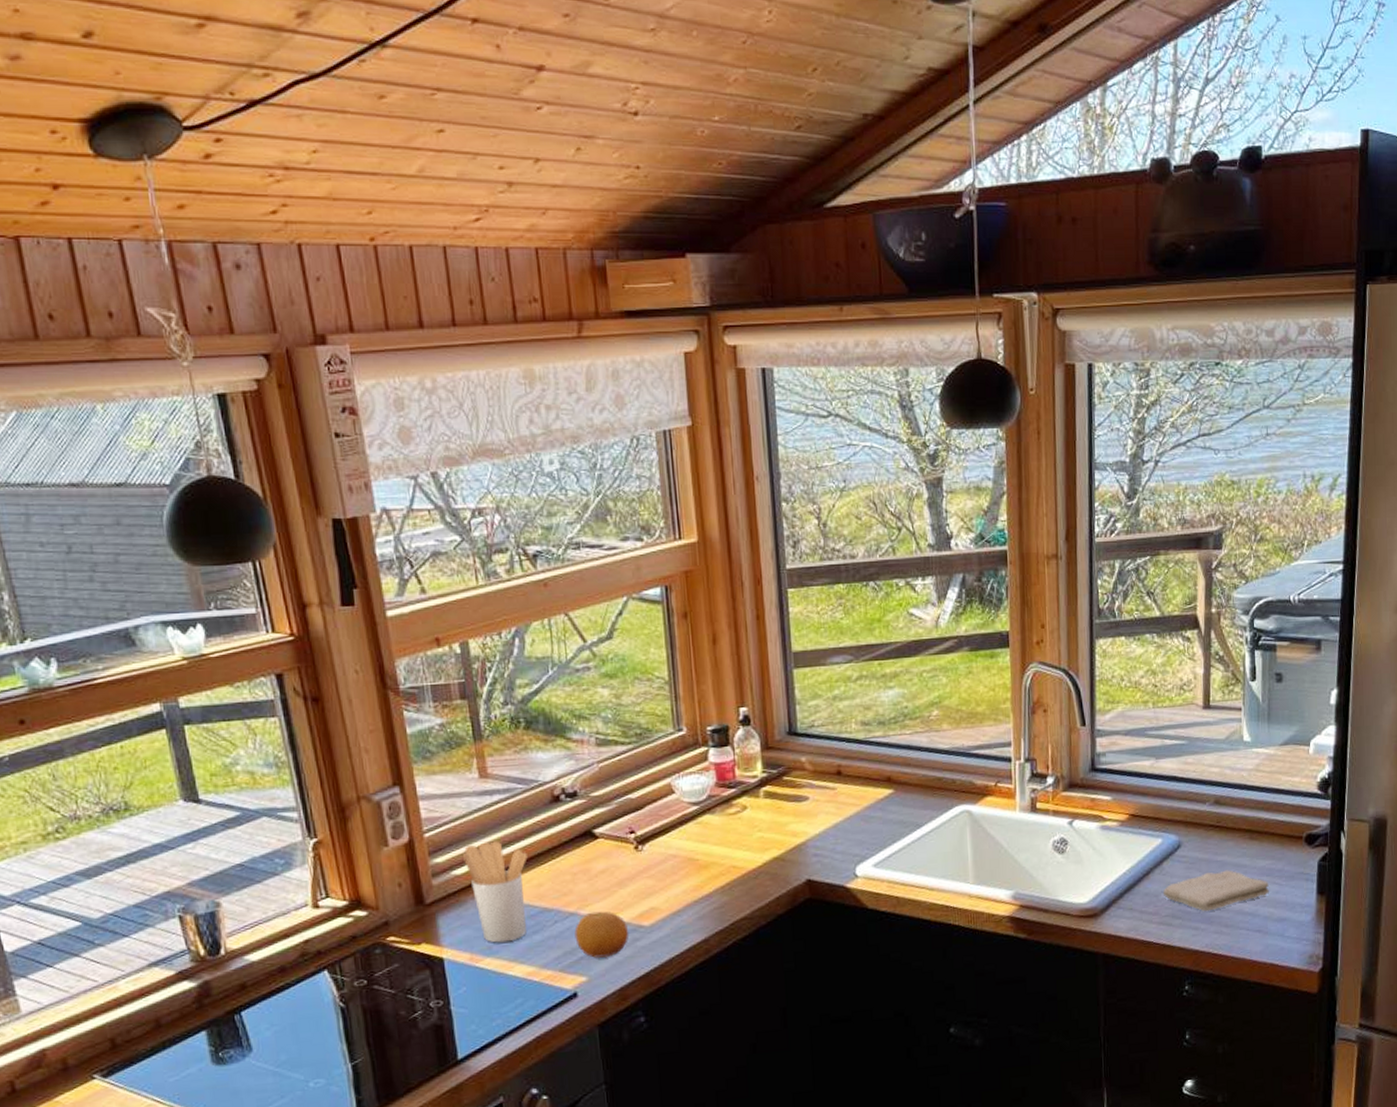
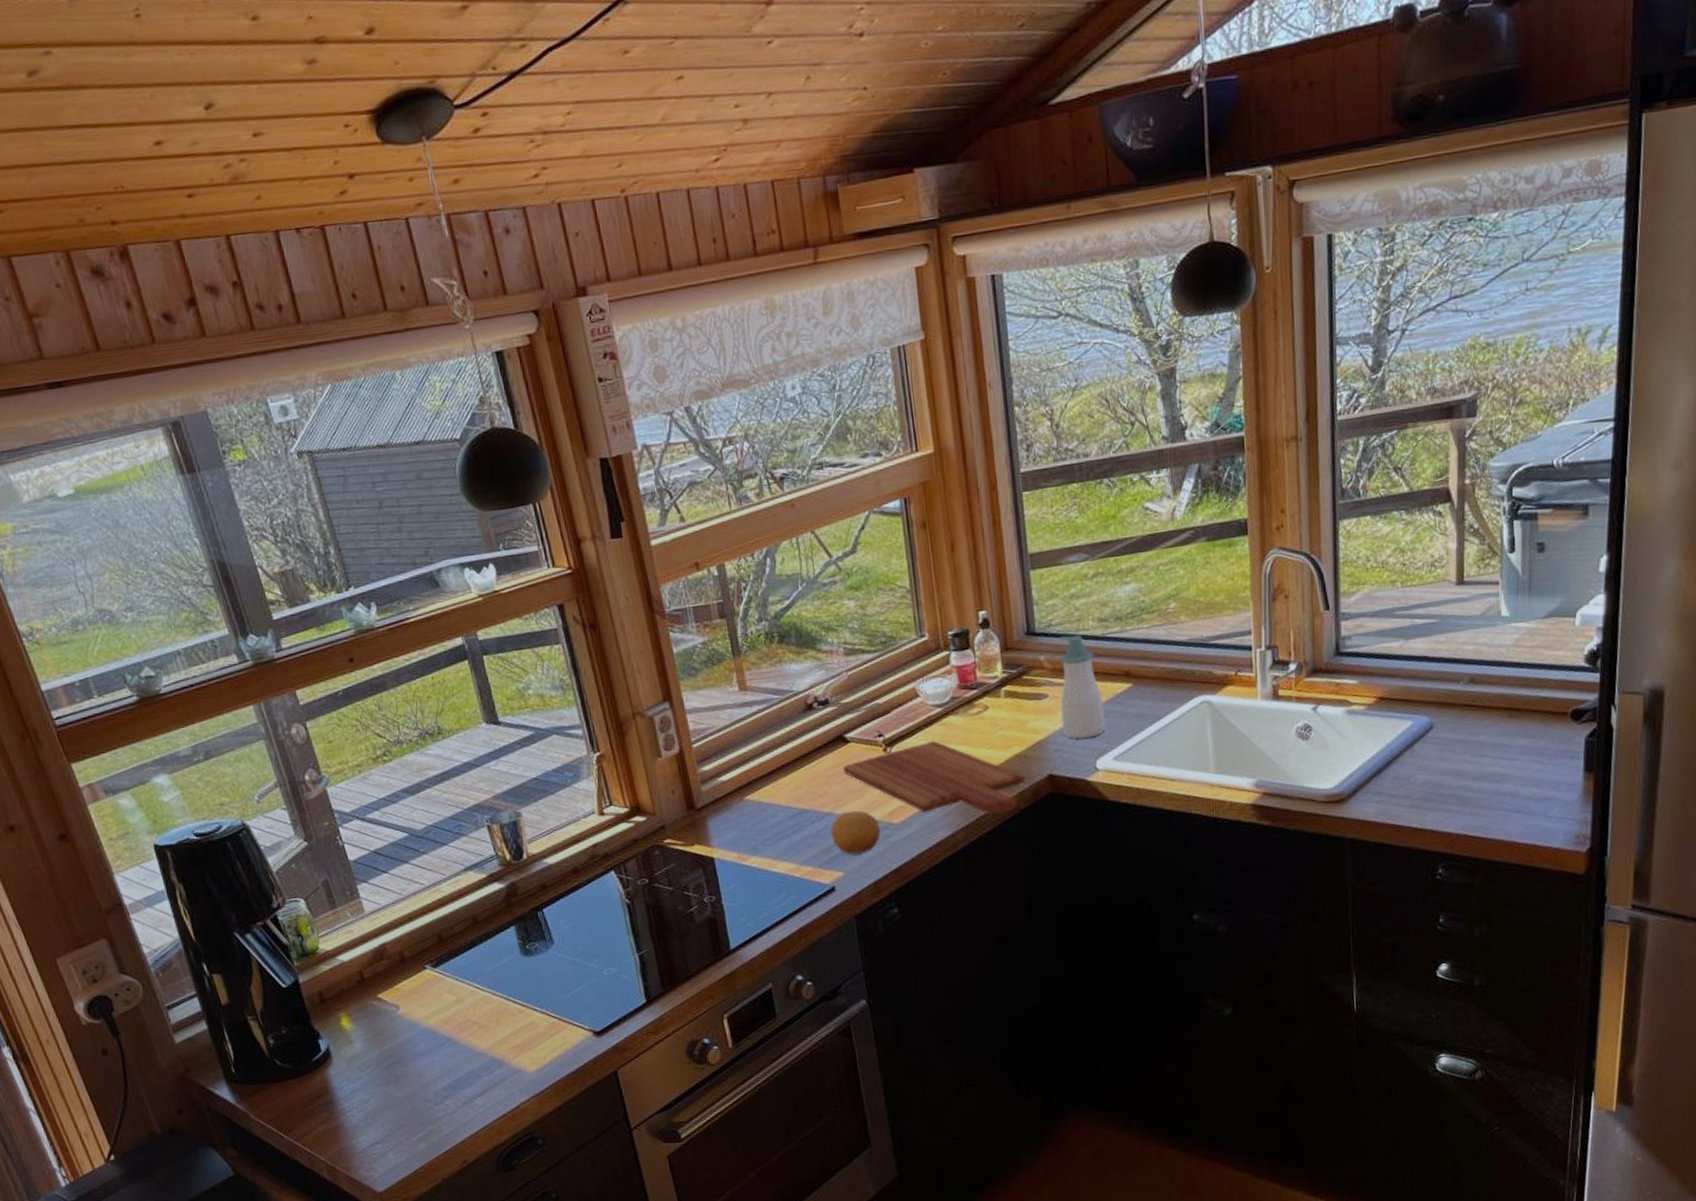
utensil holder: present [463,841,528,943] -> none [727,748,787,843]
cutting board: none [589,840,784,920] -> present [842,741,1026,815]
soap bottle: none [821,737,867,844] -> present [1060,635,1106,739]
washcloth: present [1162,870,1269,912] -> none [1413,750,1530,794]

